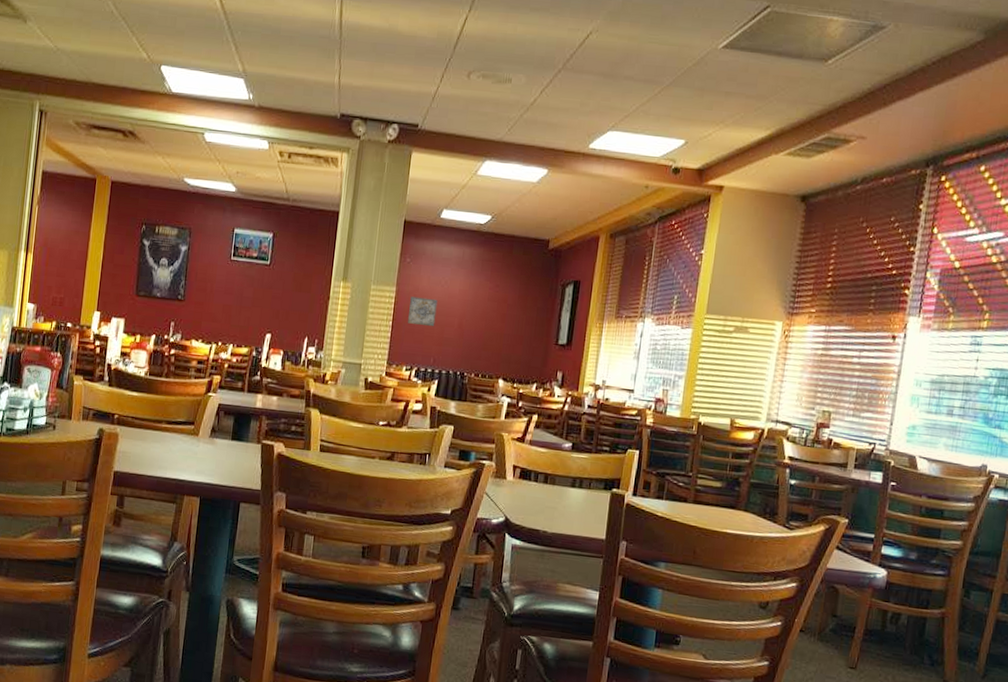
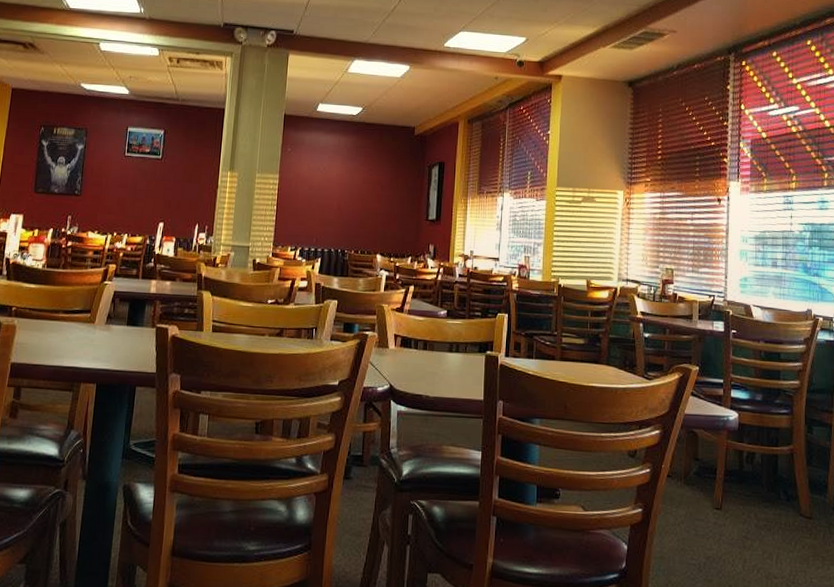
wall art: present [407,296,438,327] -> none [290,182,317,210]

